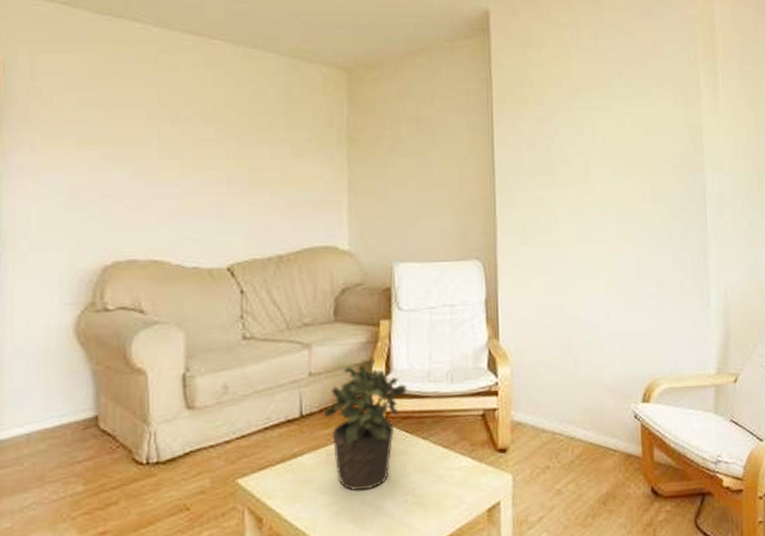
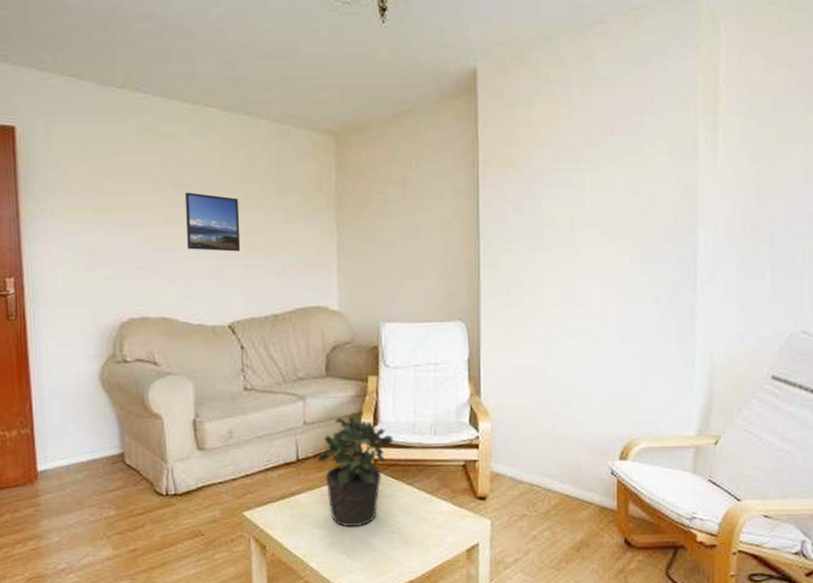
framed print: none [183,126,244,189] -> present [184,192,241,252]

